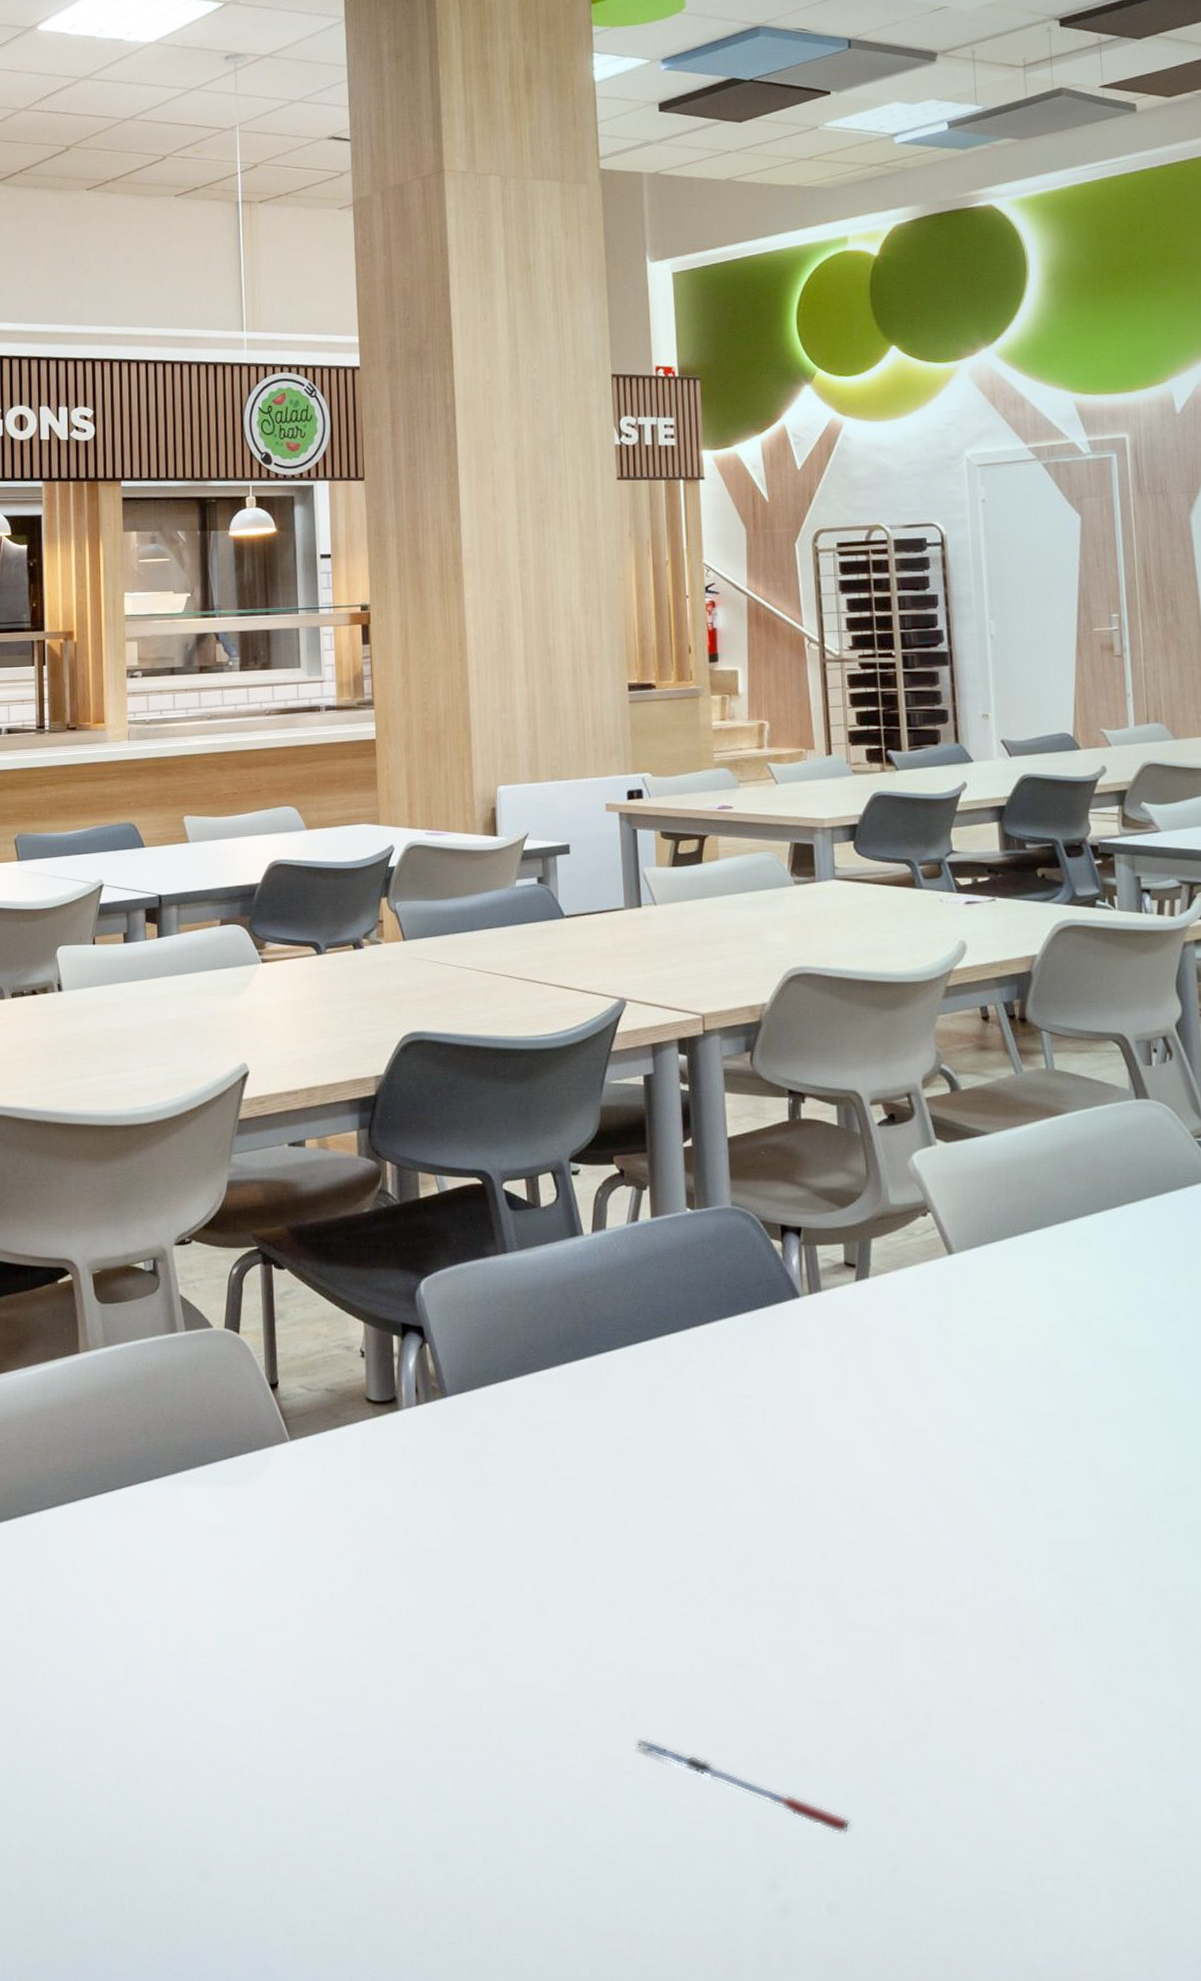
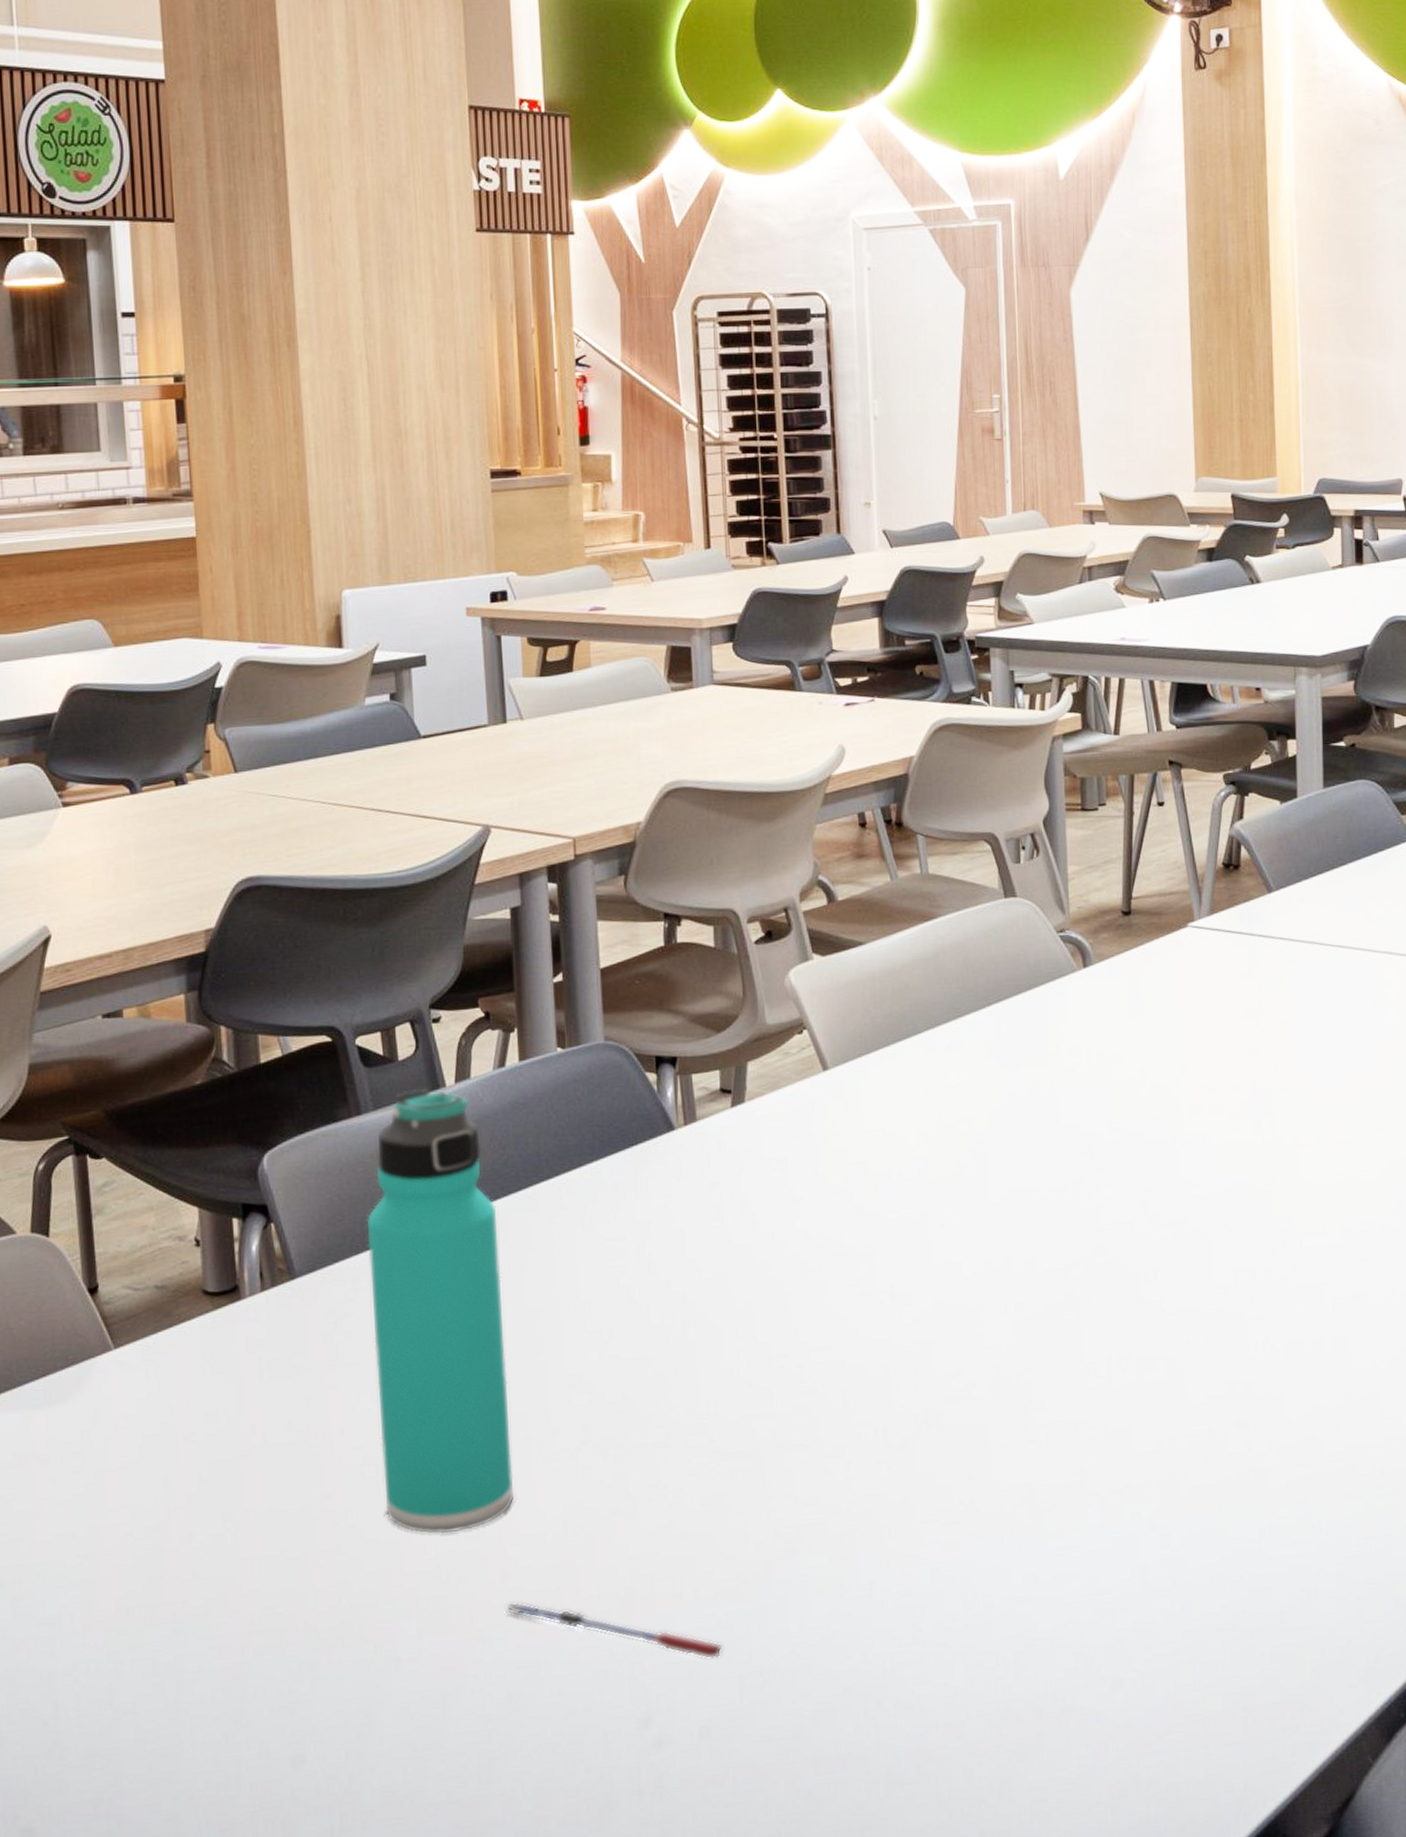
thermos bottle: none [510,1234,644,1660] -> present [366,1088,515,1534]

